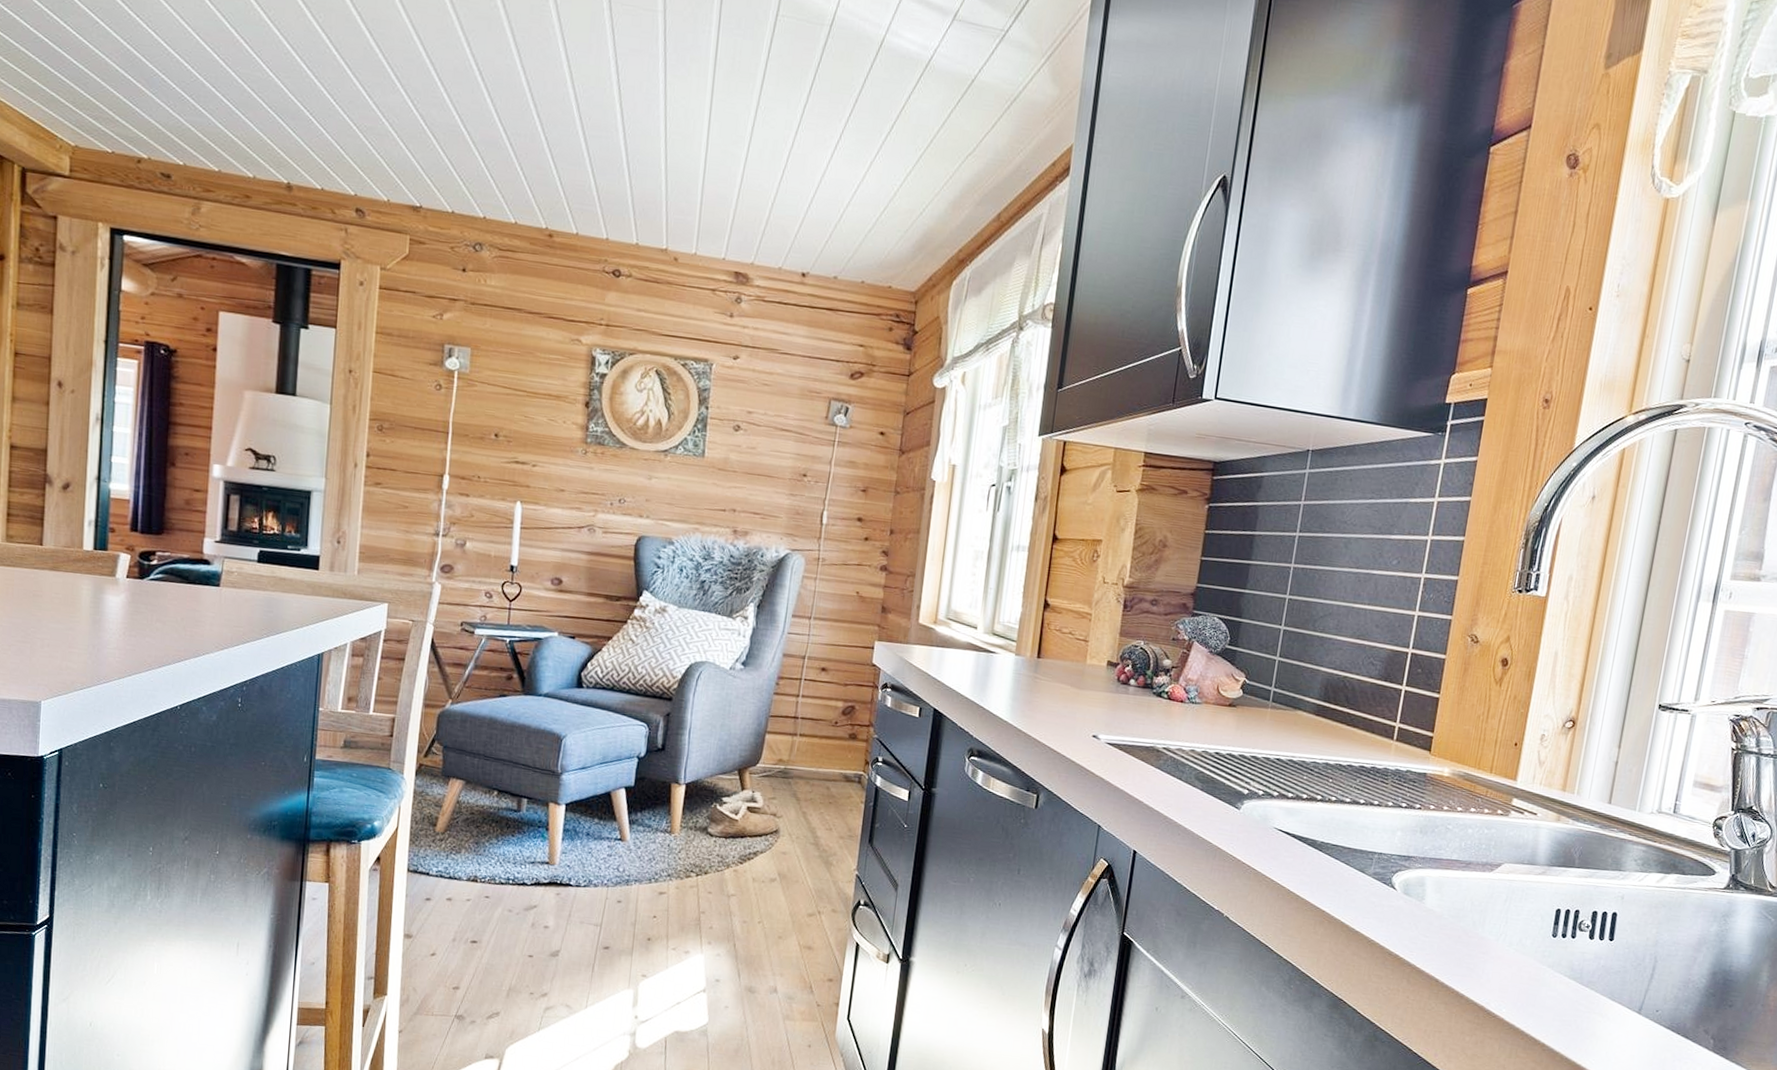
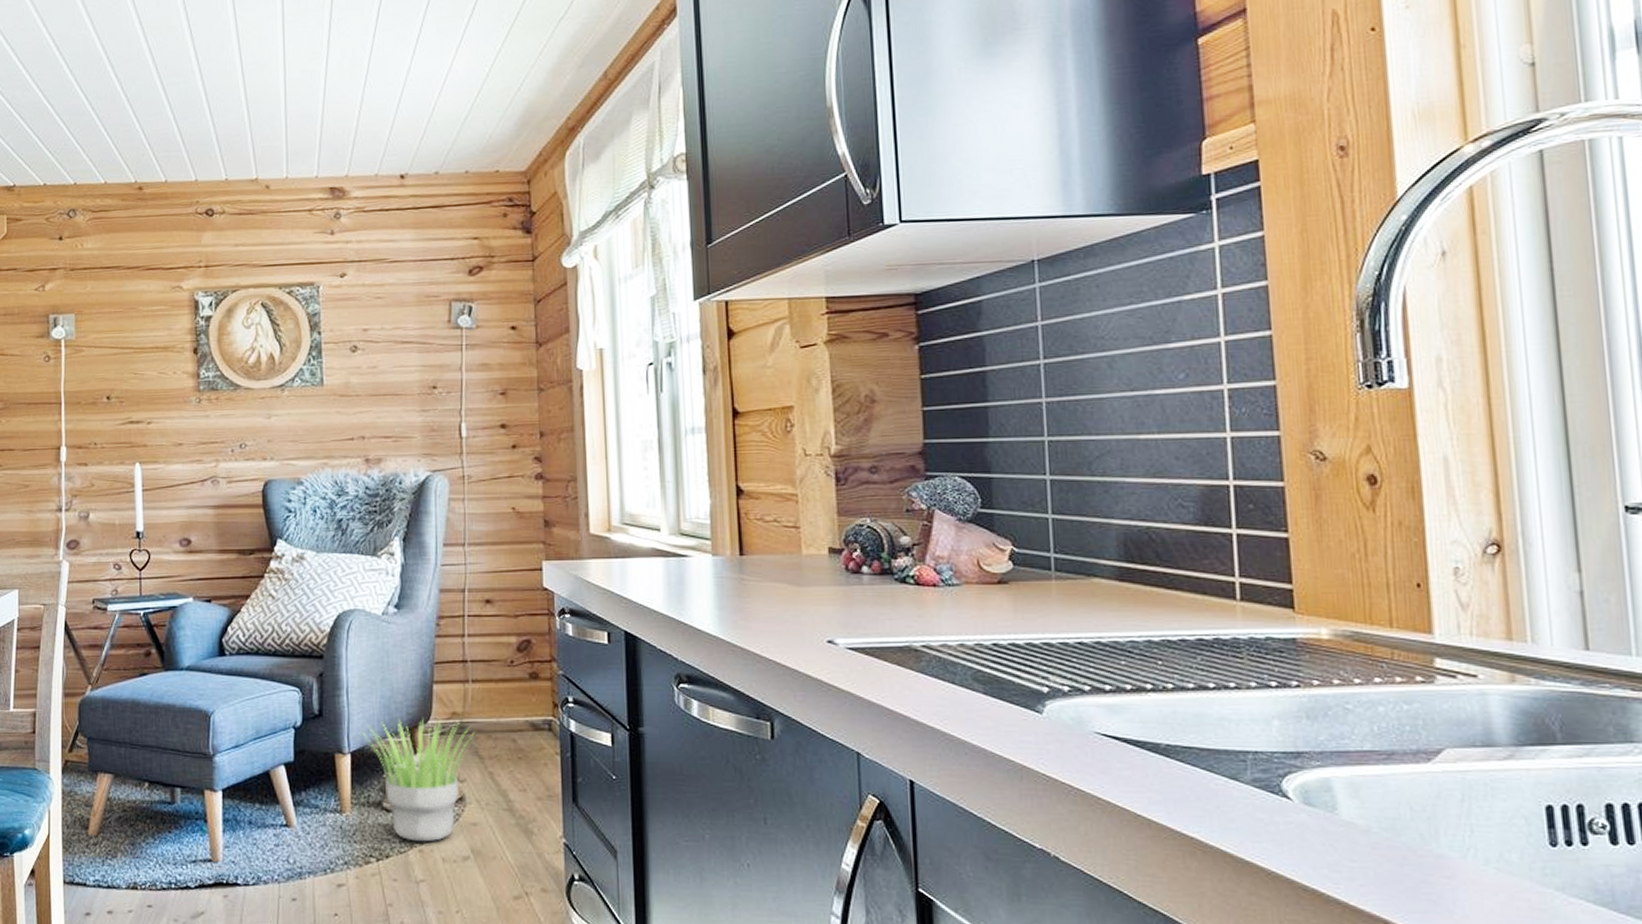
potted plant: none [698,759,796,864] -> present [362,718,475,842]

